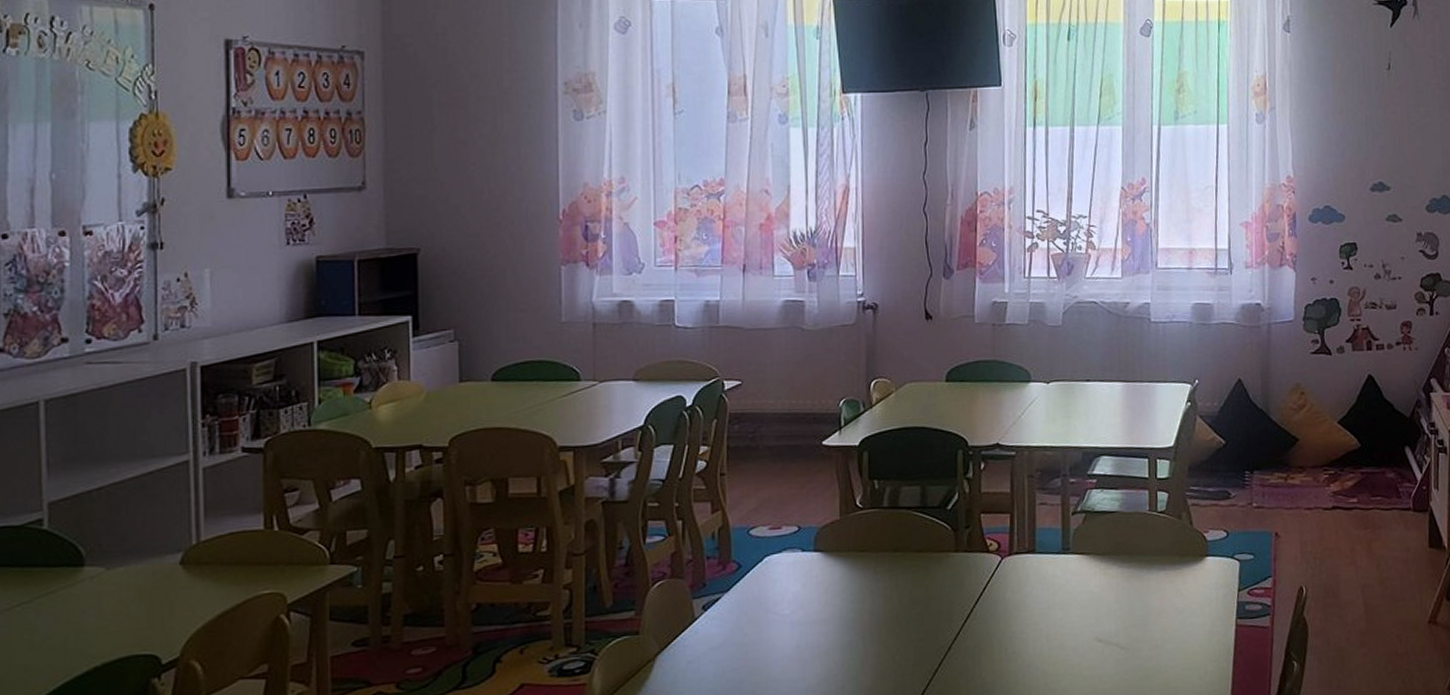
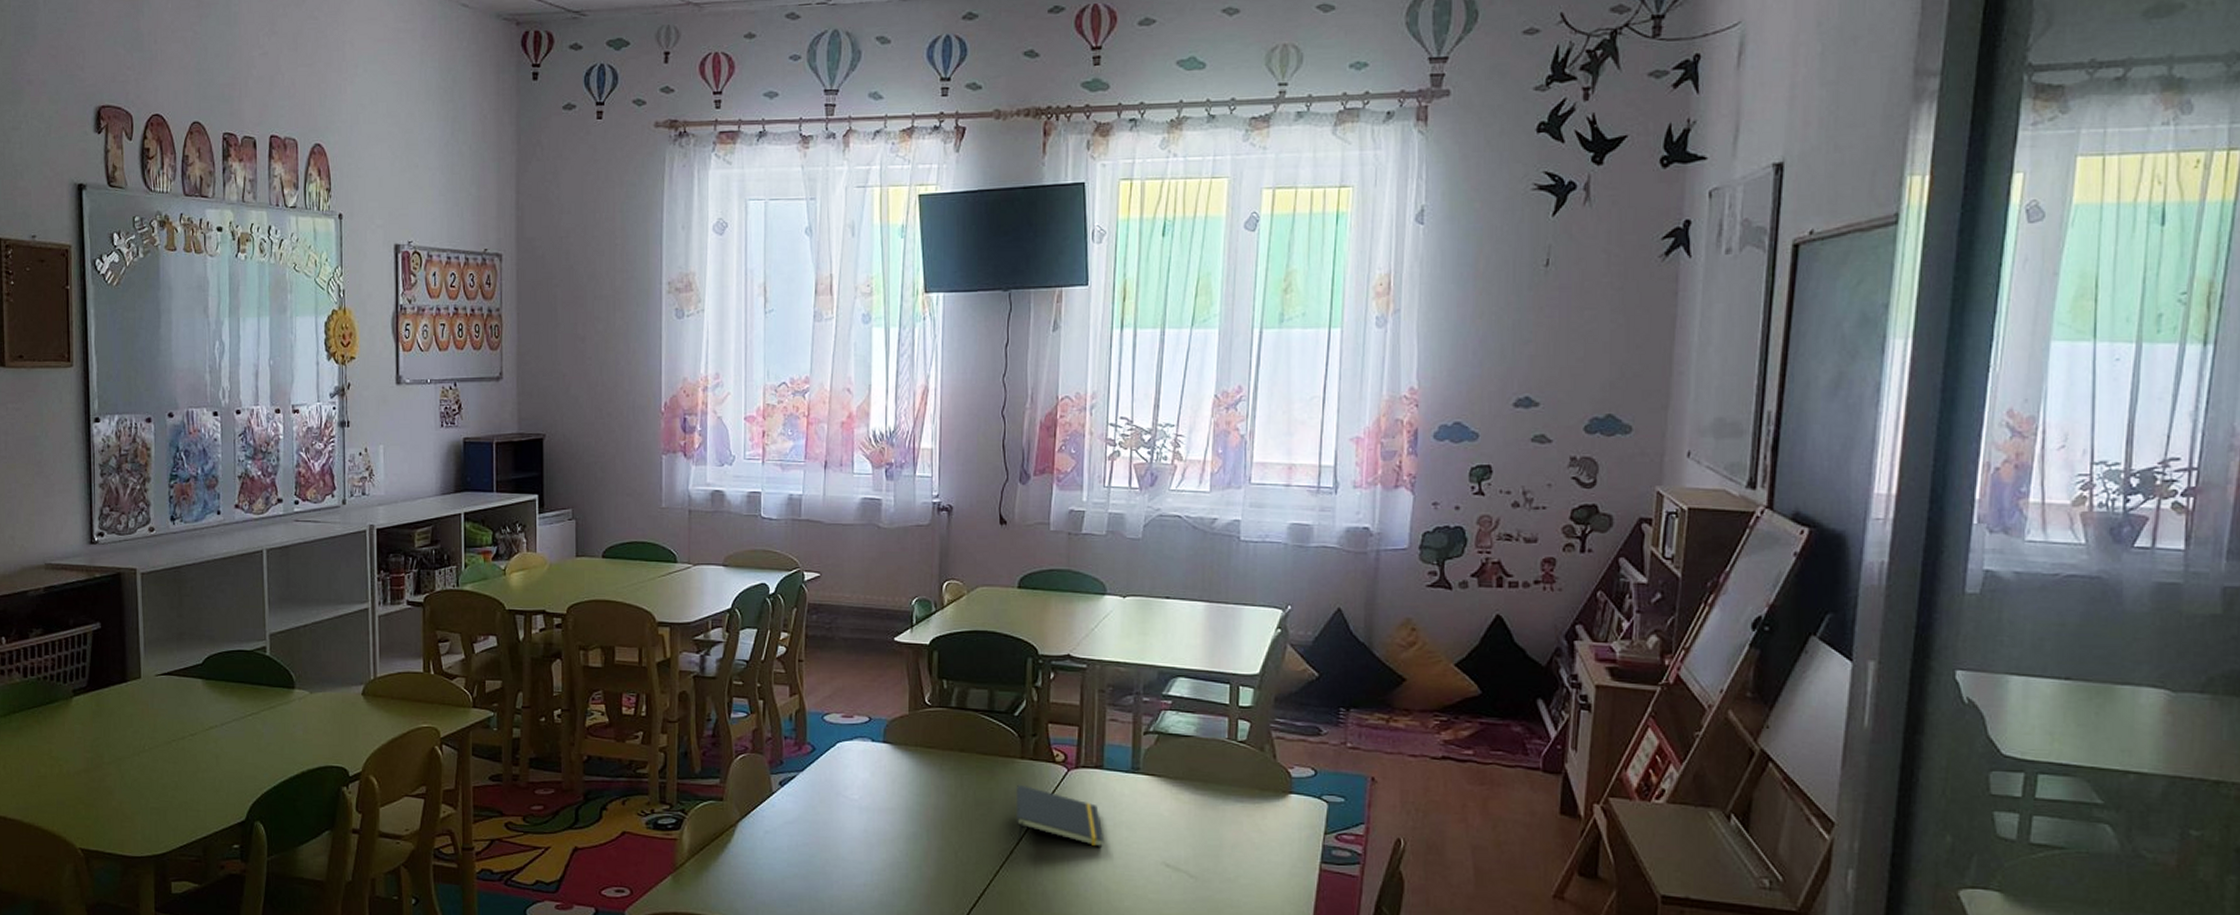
notepad: none [951,578,1038,638] -> present [1016,784,1103,847]

